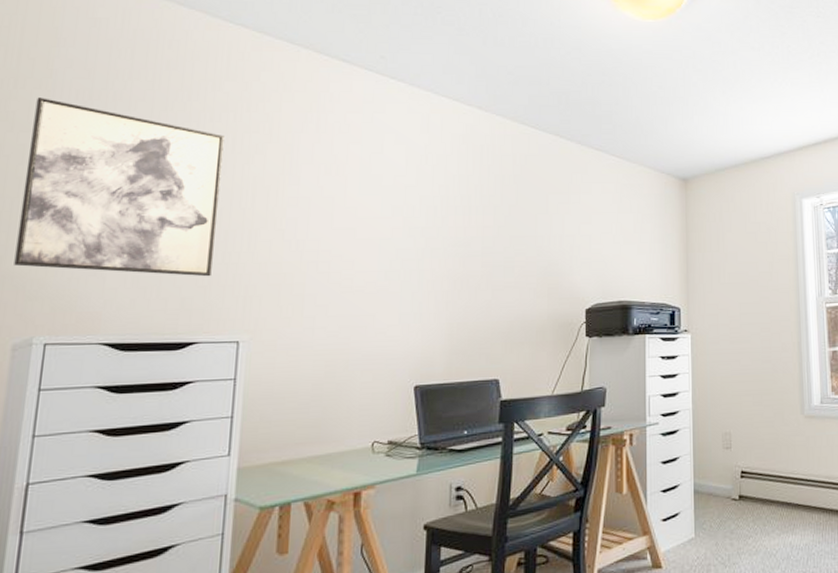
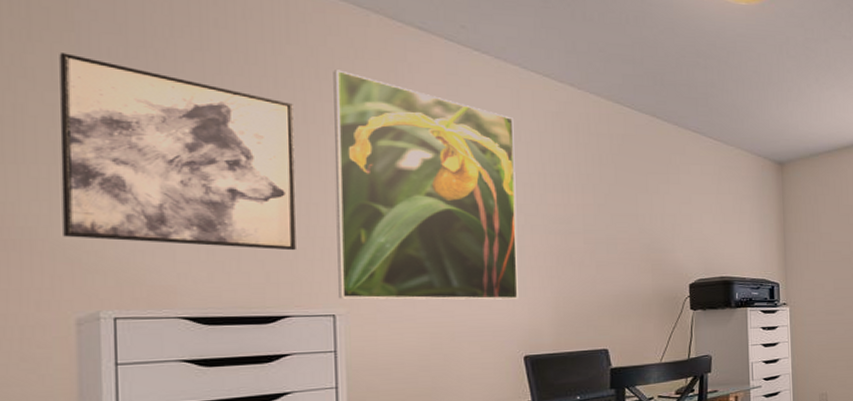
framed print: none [244,102,422,326] -> present [333,70,518,300]

